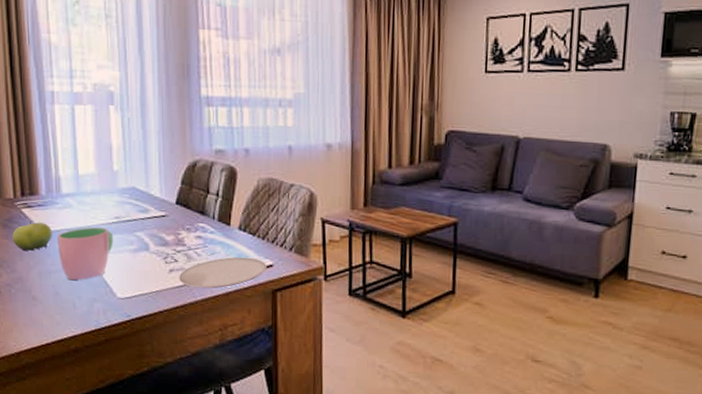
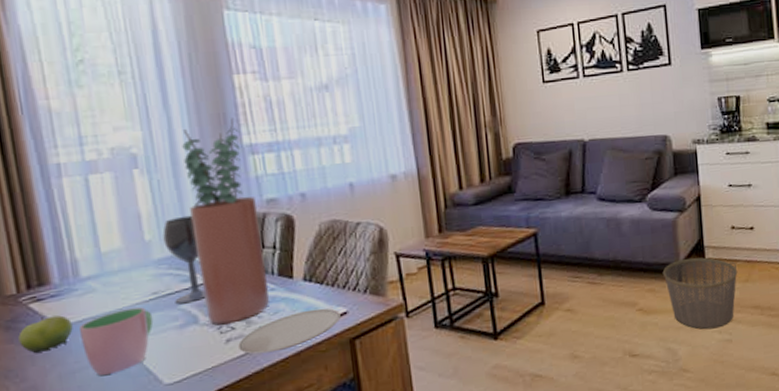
wine glass: none [128,153,157,232] -> present [162,215,206,304]
vase: none [151,70,209,256] -> present [182,118,271,325]
basket: none [579,276,661,352] -> present [662,257,738,330]

